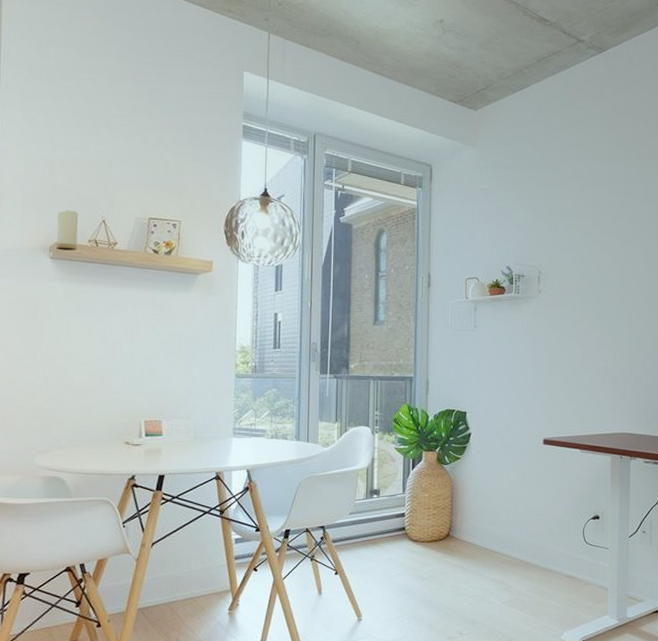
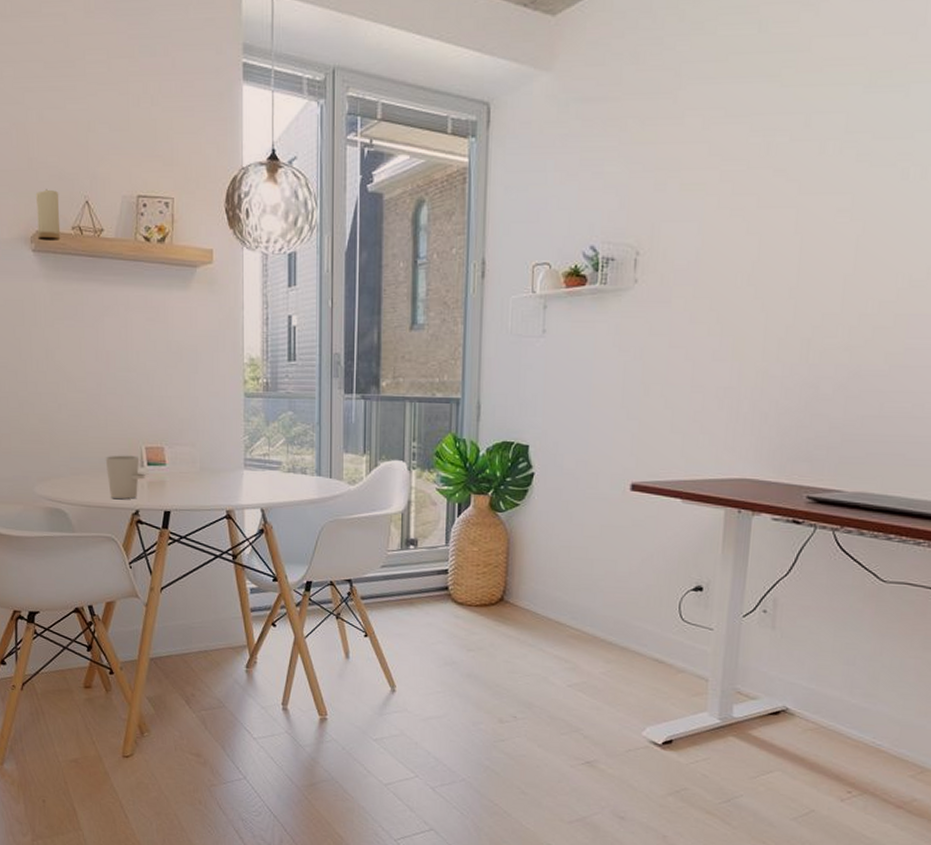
cup: none [105,428,143,467] -> present [105,455,145,500]

